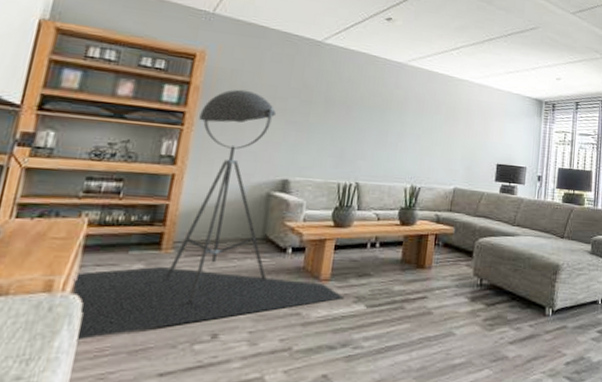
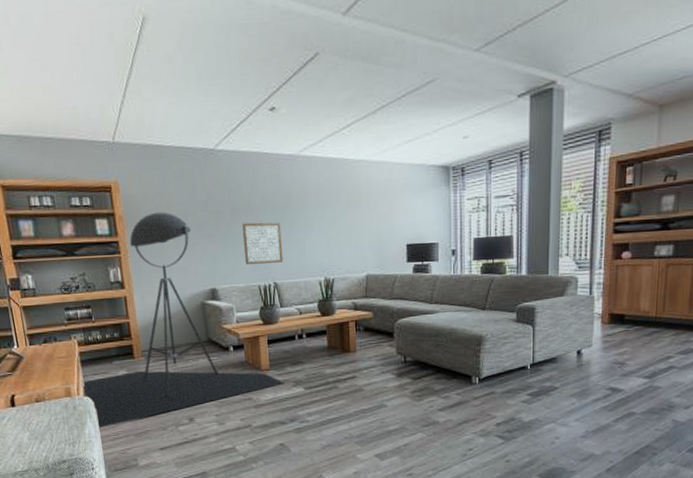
wall art: none [329,117,376,163] -> present [242,222,283,264]

